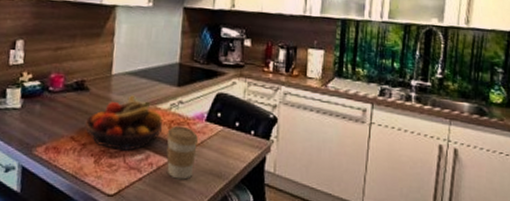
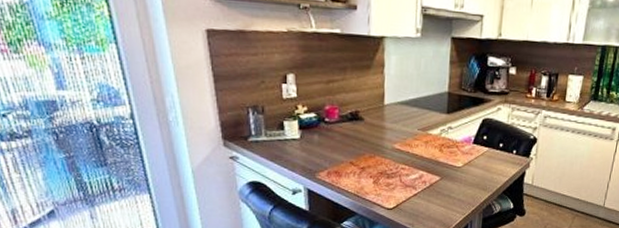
fruit bowl: present [84,95,163,151] -> none [362,123,435,172]
coffee cup: present [166,125,199,180] -> none [438,148,467,193]

